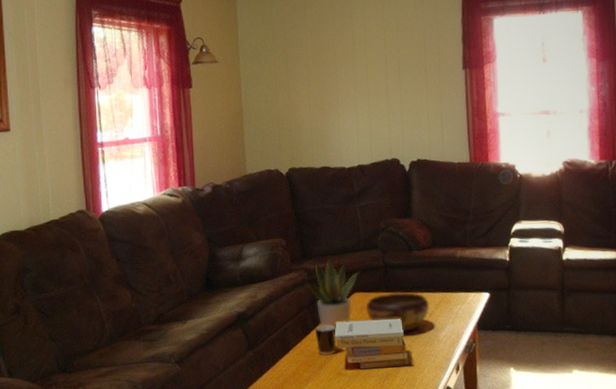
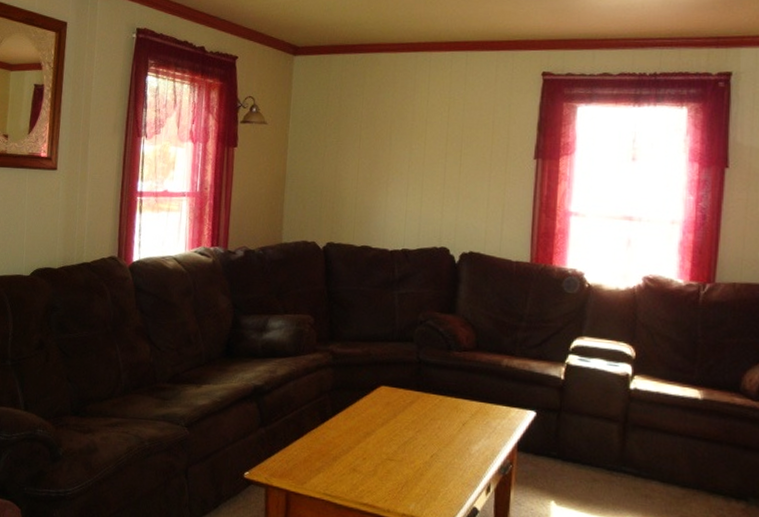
potted plant: present [305,257,360,328] -> none [329,342,390,420]
mug: present [315,324,339,355] -> none [333,414,357,447]
books: present [334,318,411,370] -> none [353,413,435,476]
decorative bowl: present [366,292,429,333] -> none [391,392,464,440]

